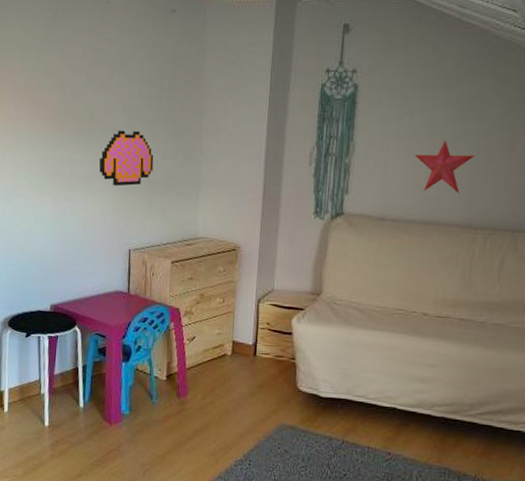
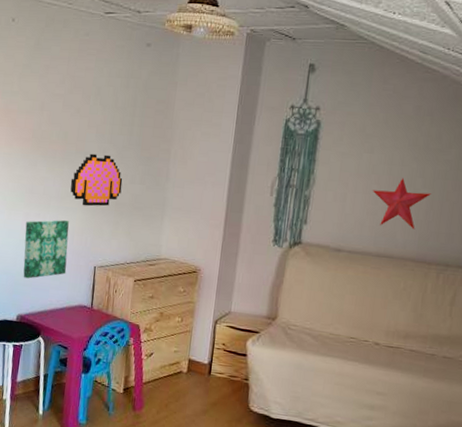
wall art: none [53,202,100,266] -> present [23,220,69,279]

